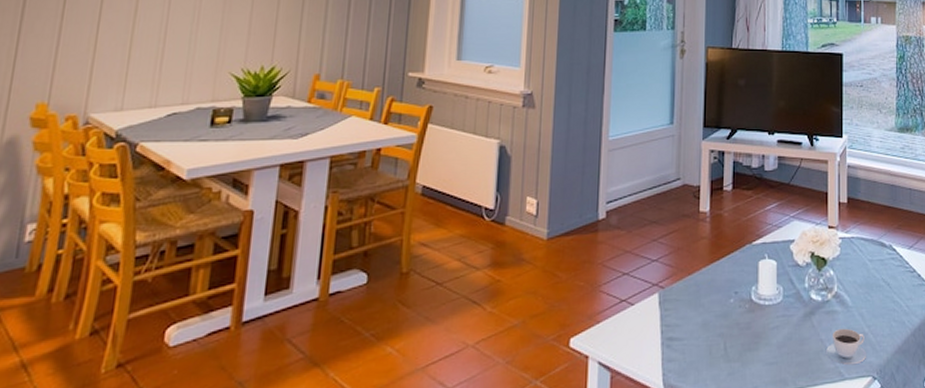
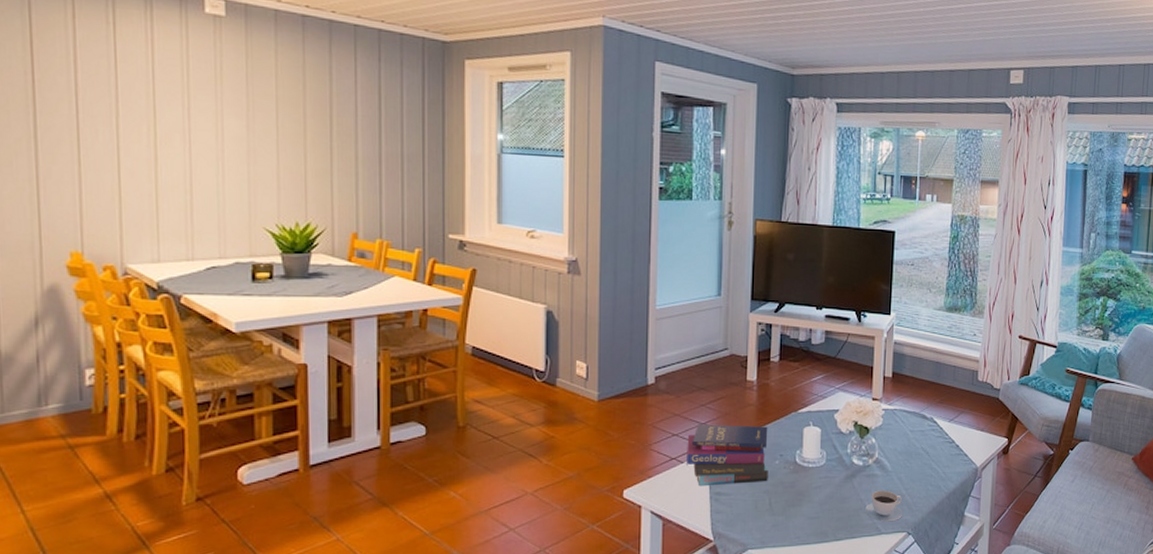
books: none [637,260,723,332] -> present [687,424,768,487]

